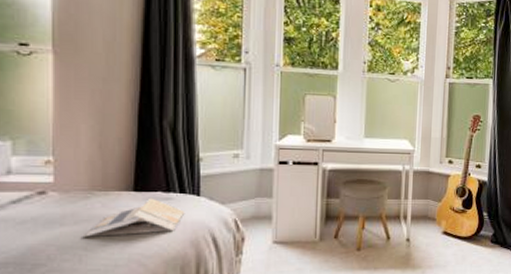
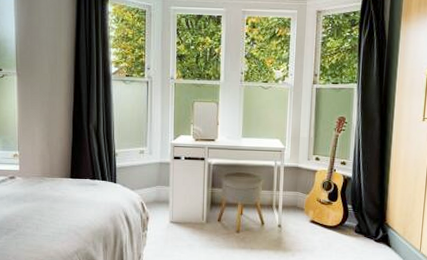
brochure: present [82,198,185,238] -> none [38,183,106,212]

